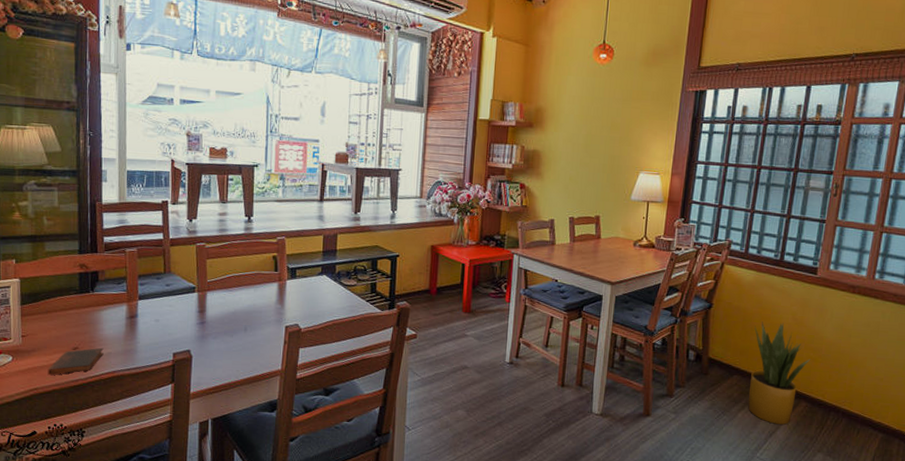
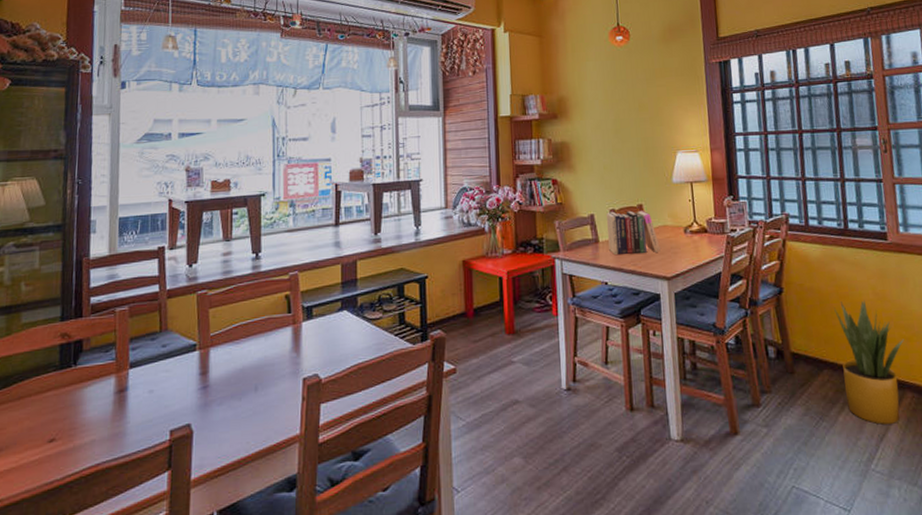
book: present [47,347,104,376] -> none [15,435,86,481]
books: none [562,219,610,260] -> present [607,210,661,255]

